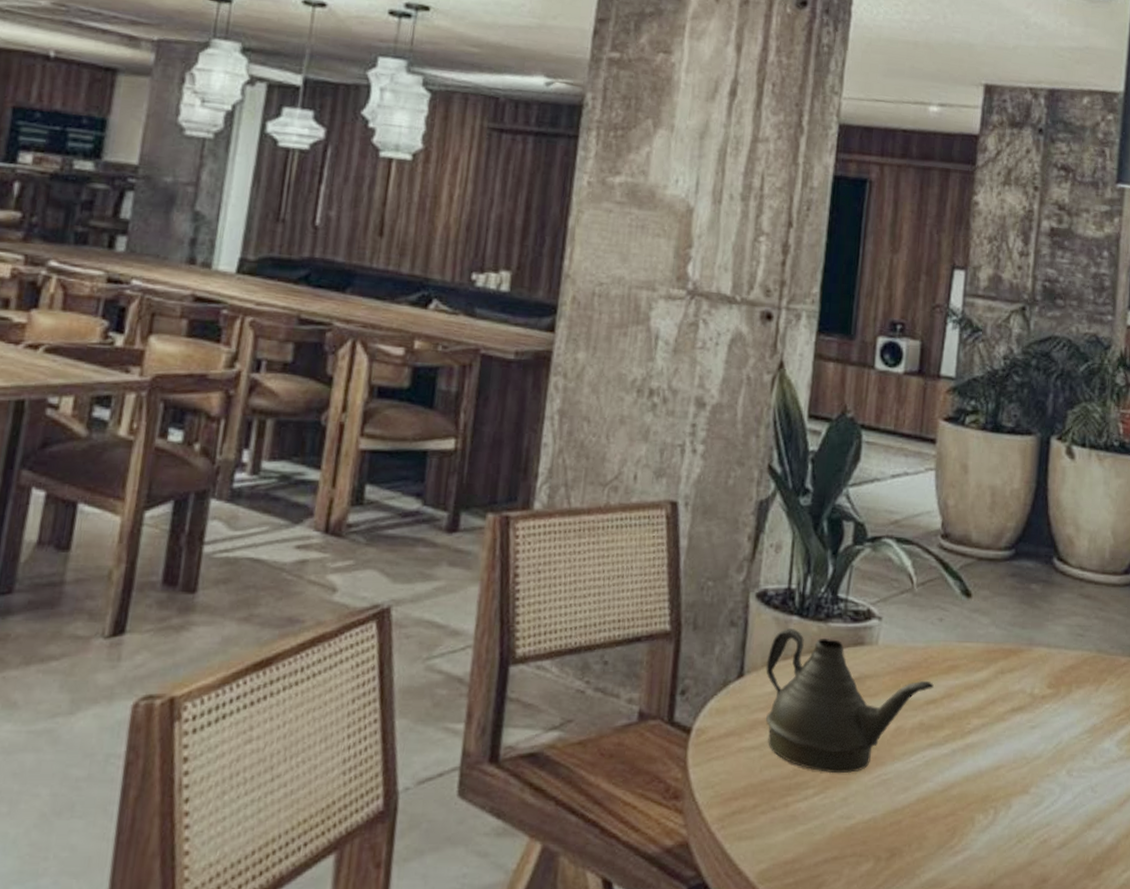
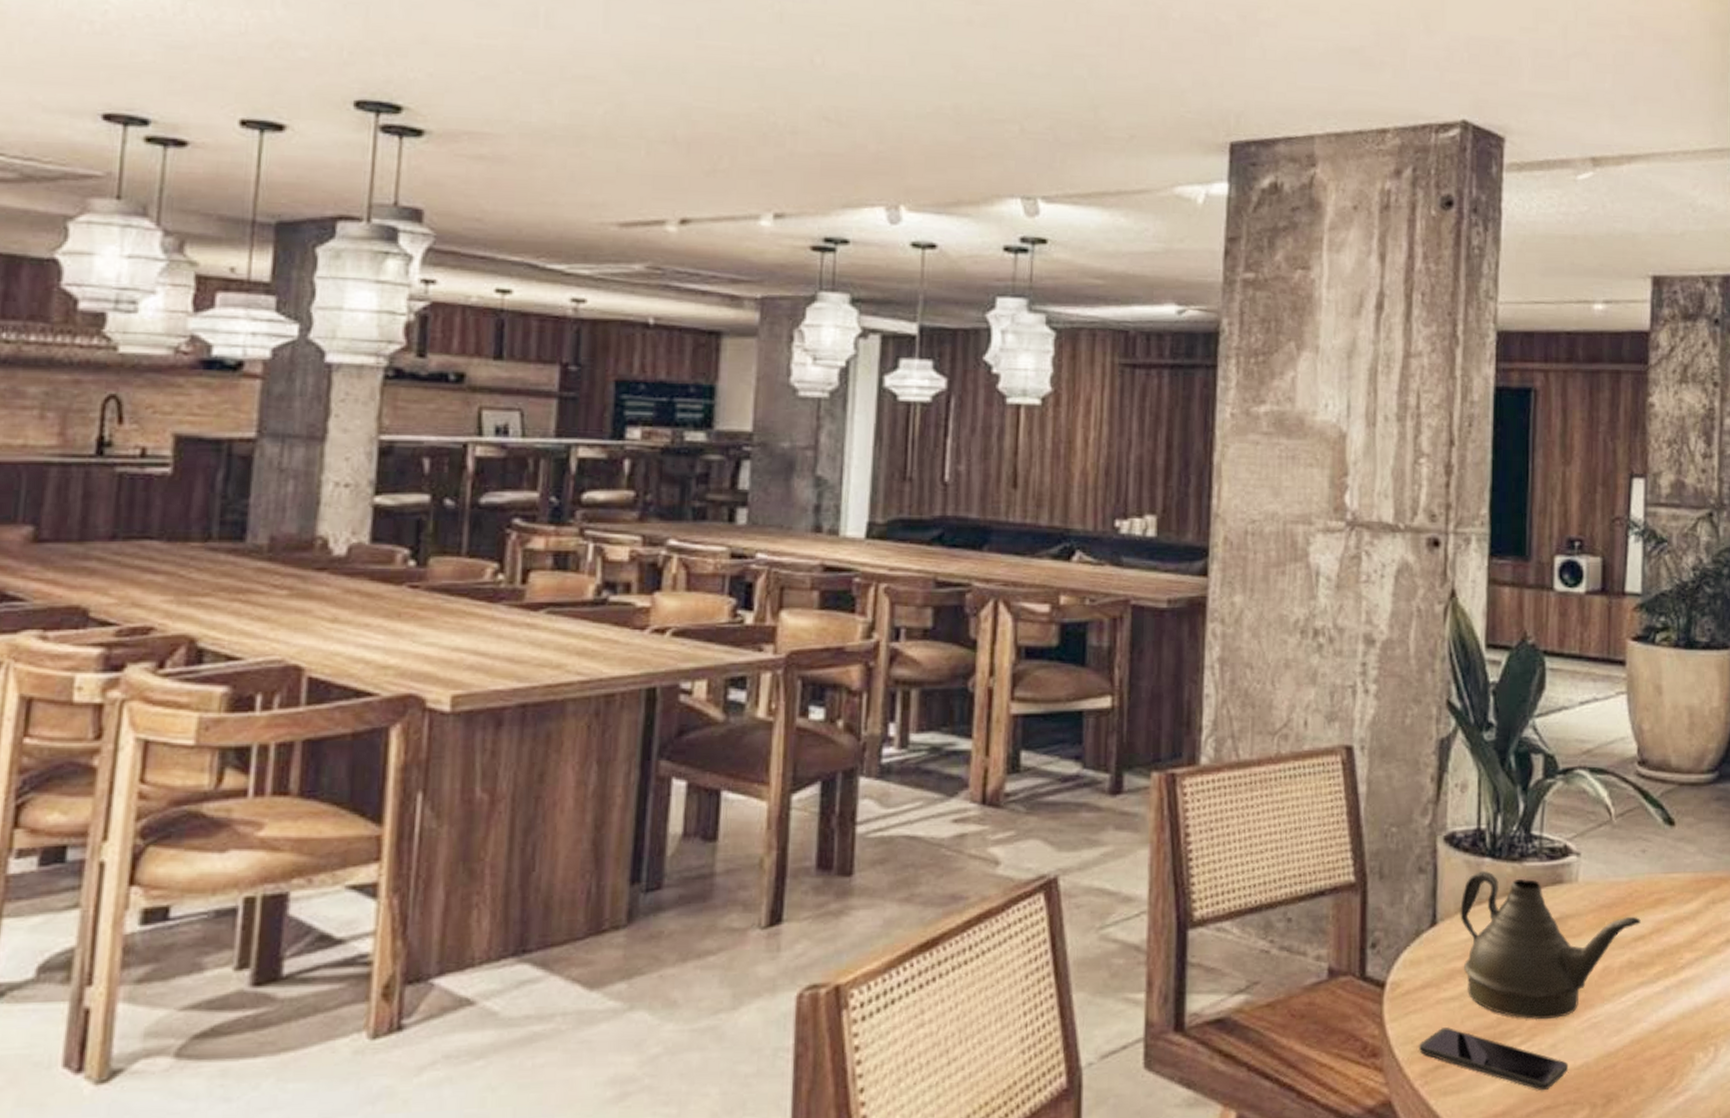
smartphone: none [717,775,858,842] -> present [1418,1027,1569,1091]

